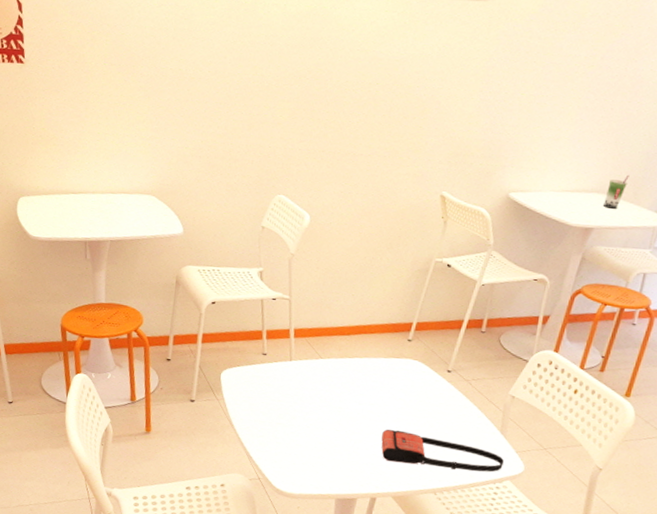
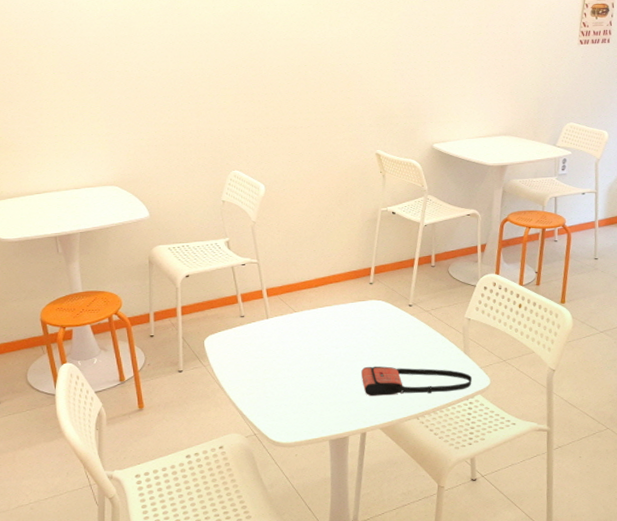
beverage cup: present [603,176,629,209] -> none [511,118,528,147]

